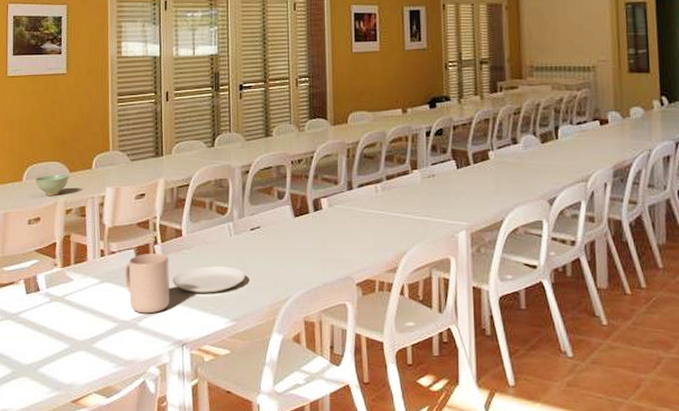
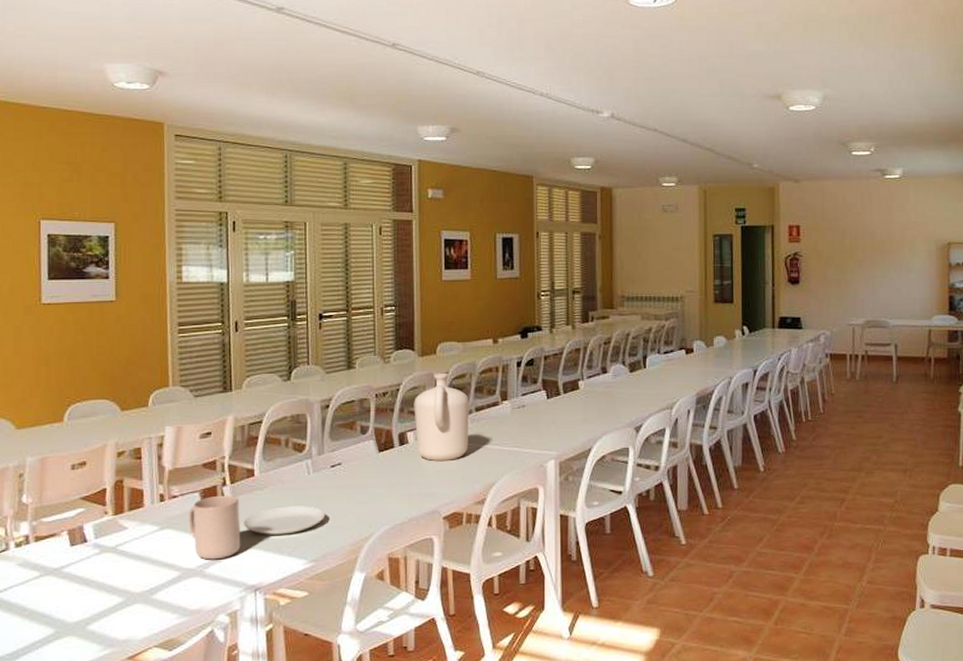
bowl: present [34,174,69,195] -> none [78,413,121,437]
water jug: none [327,141,381,227] -> present [414,372,470,461]

